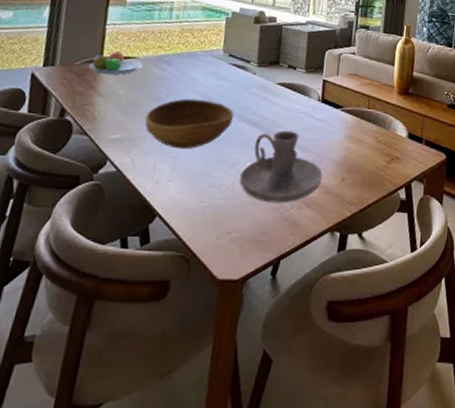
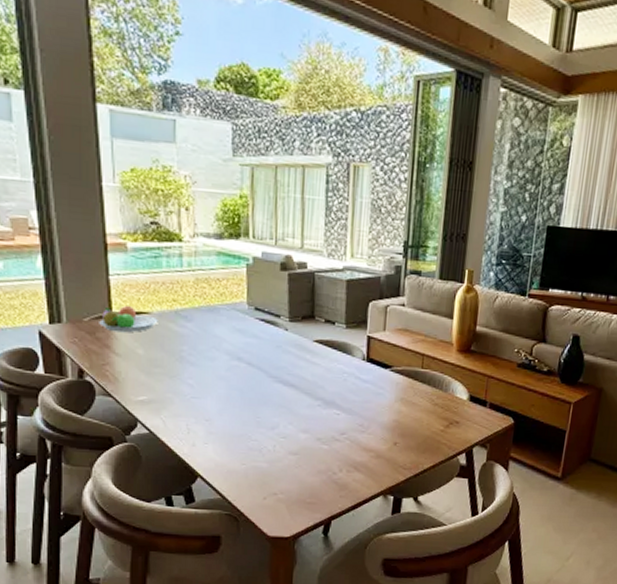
bowl: present [144,98,234,150] -> none [170,357,268,412]
candle holder: present [240,130,323,204] -> none [281,392,372,467]

